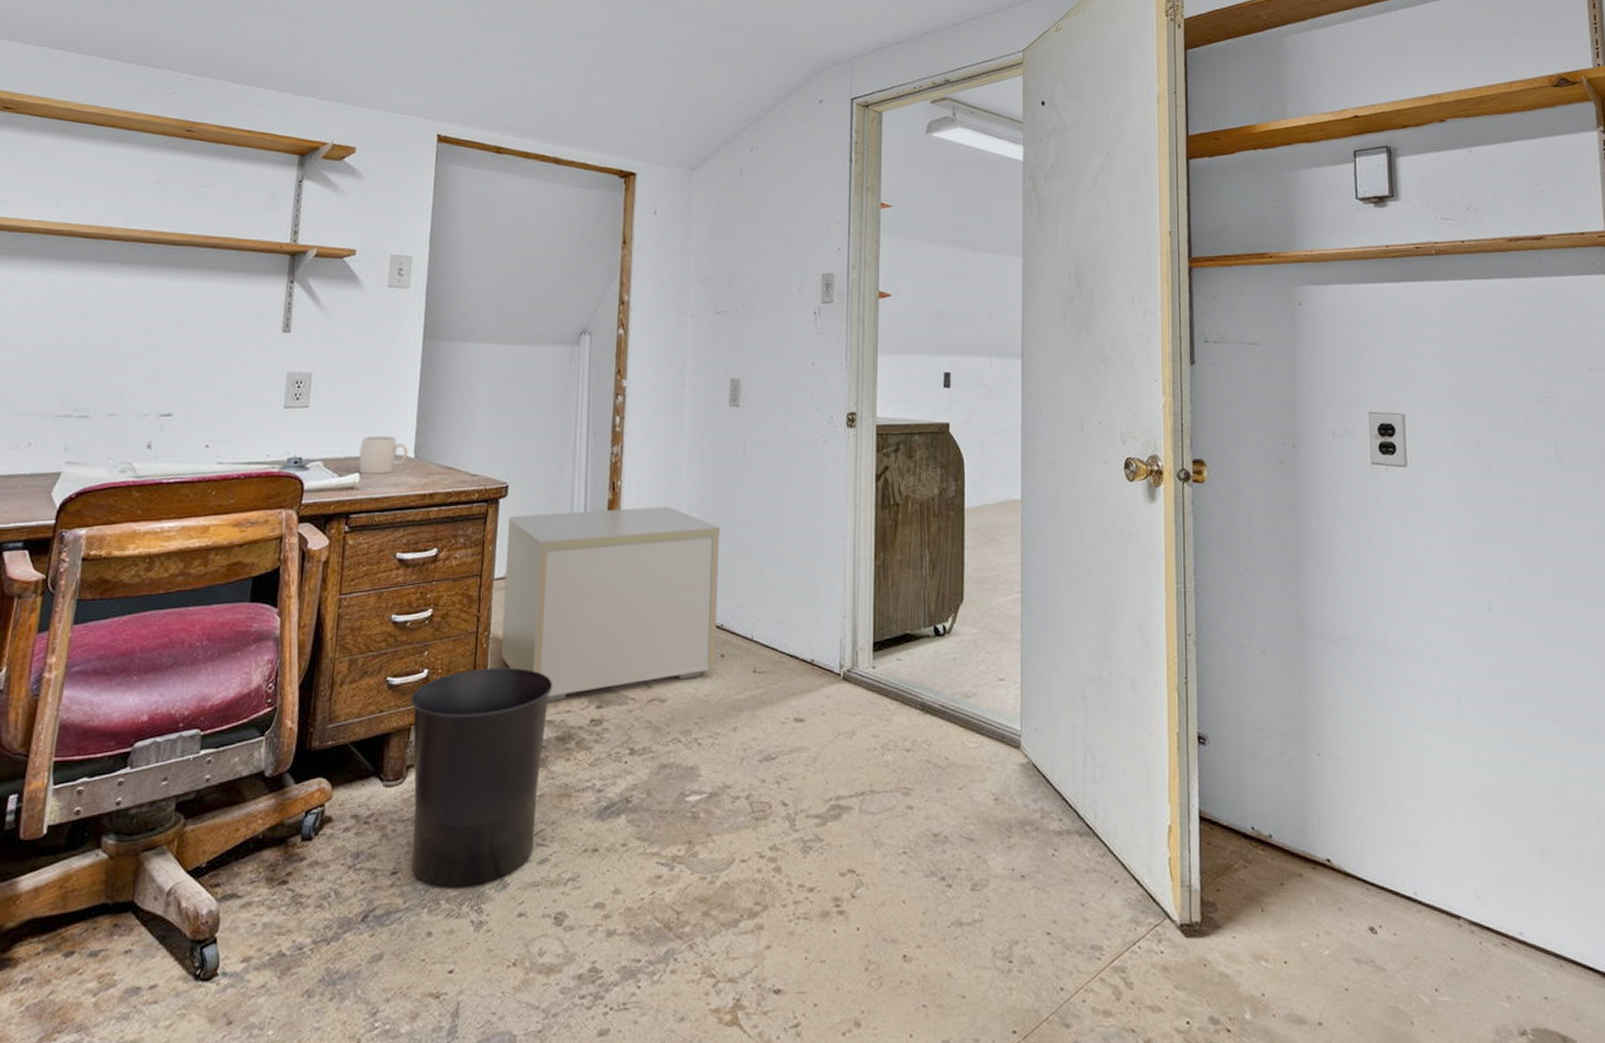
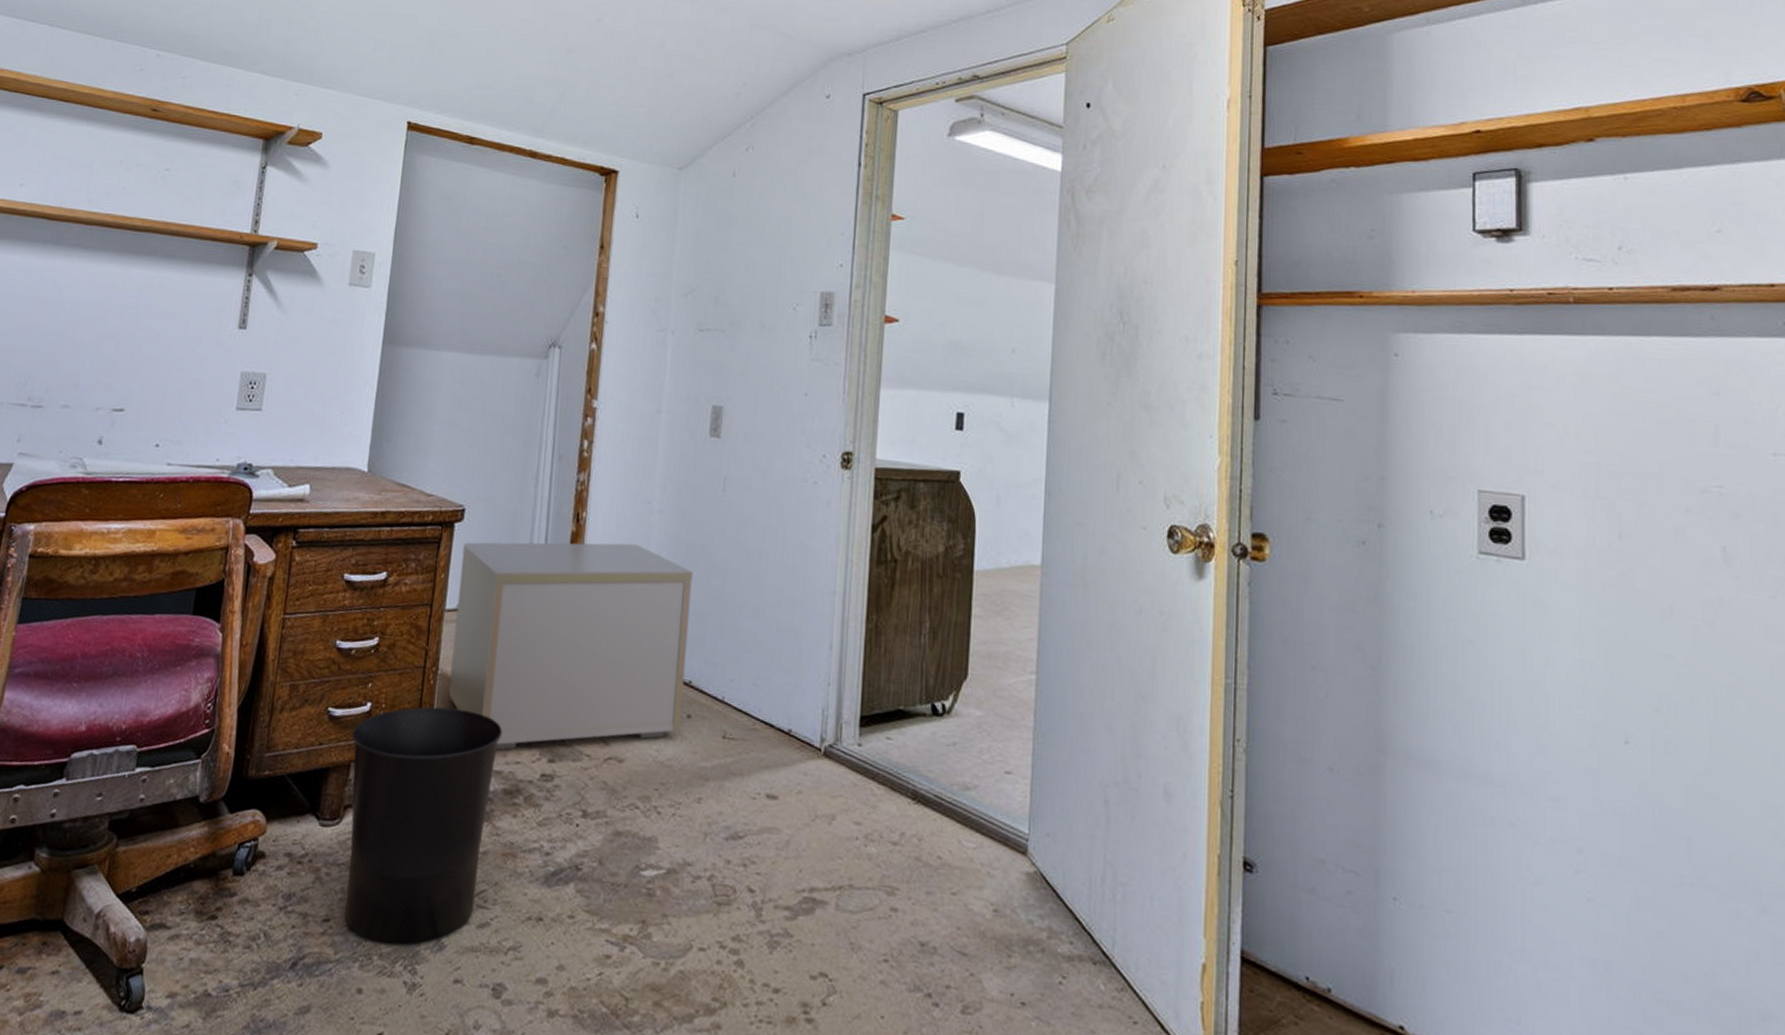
mug: present [358,436,408,474] -> none [309,445,362,488]

